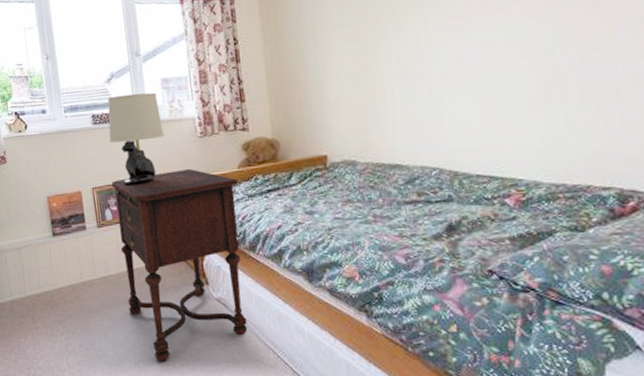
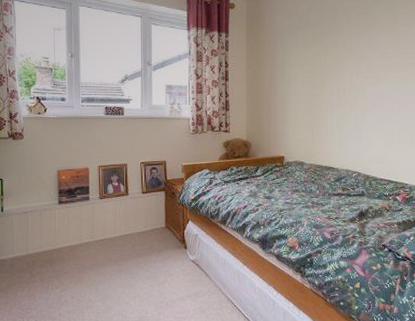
table lamp: present [107,92,164,186] -> none [118,94,164,167]
side table: present [112,168,248,363] -> none [116,157,217,311]

